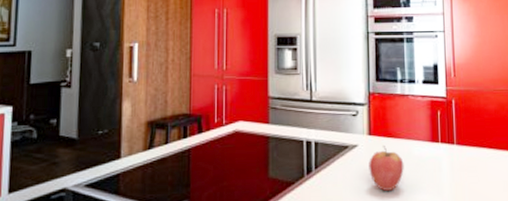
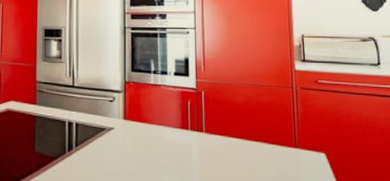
fruit: present [369,146,404,191] -> none [123,130,156,171]

